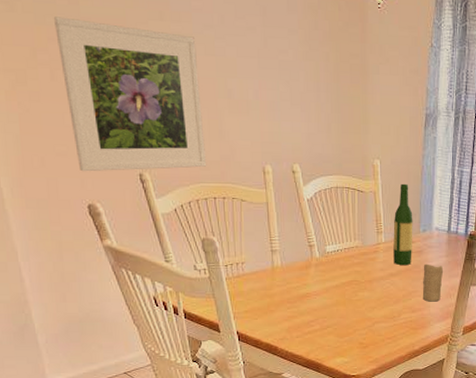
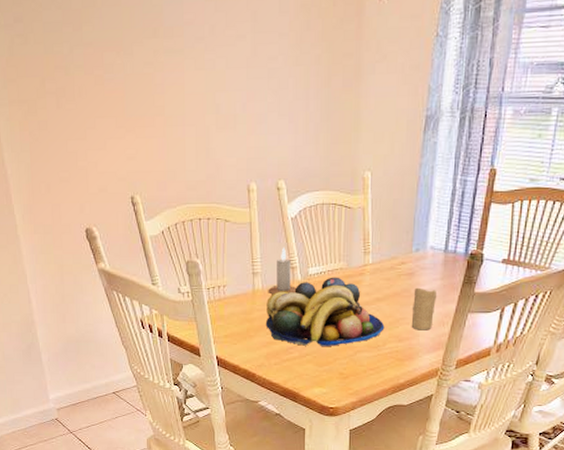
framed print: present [53,16,207,172] -> none [60,44,194,197]
fruit bowl: none [286,254,399,320] -> present [265,277,385,347]
candle: none [287,226,316,271] -> present [268,247,297,295]
wine bottle: present [393,183,413,265] -> none [381,197,405,289]

